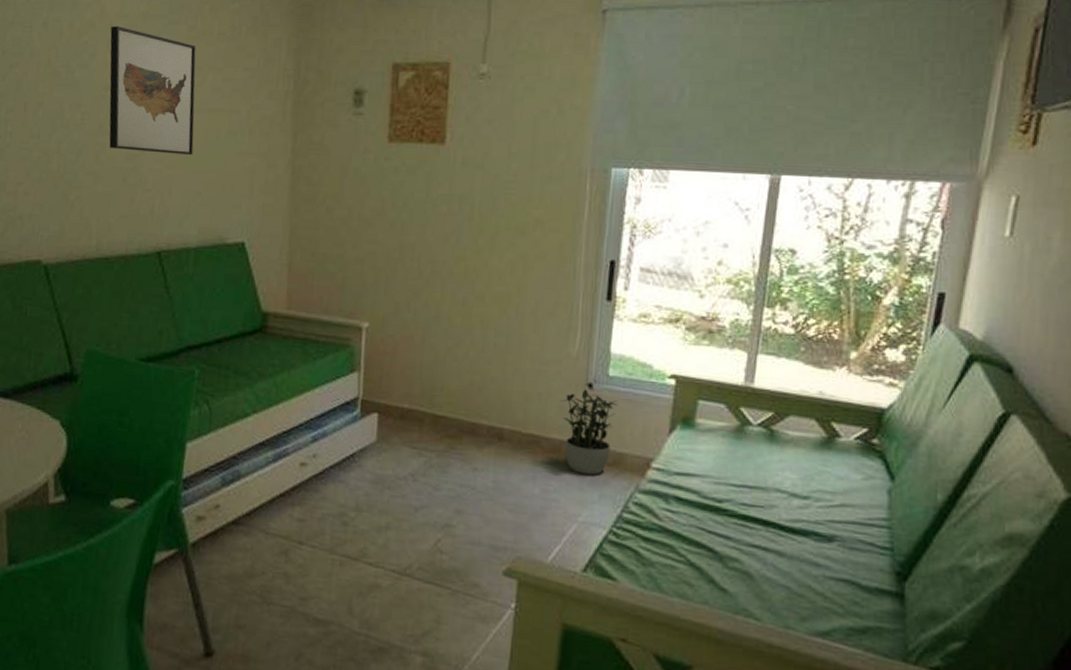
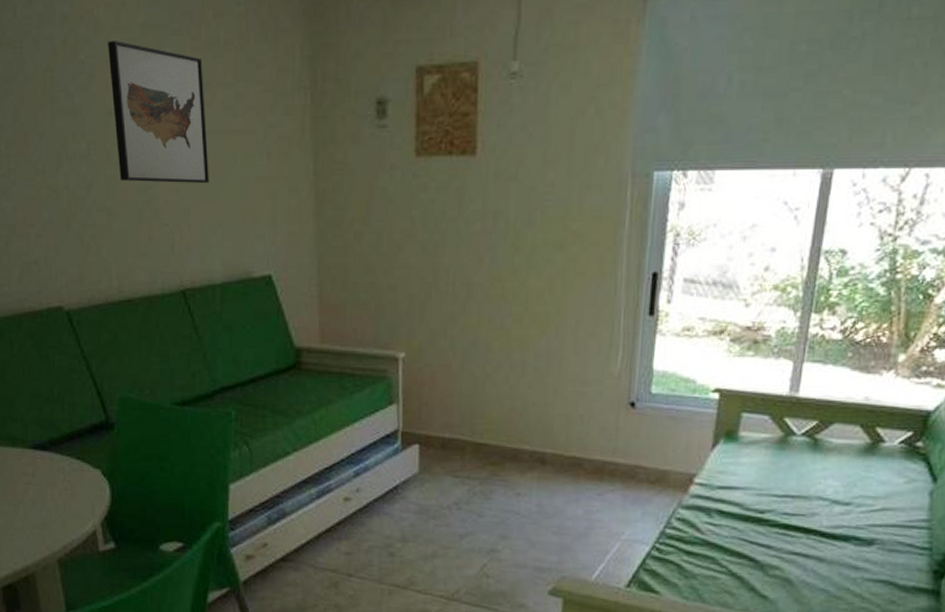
potted plant: present [560,389,618,475] -> none [602,408,661,494]

